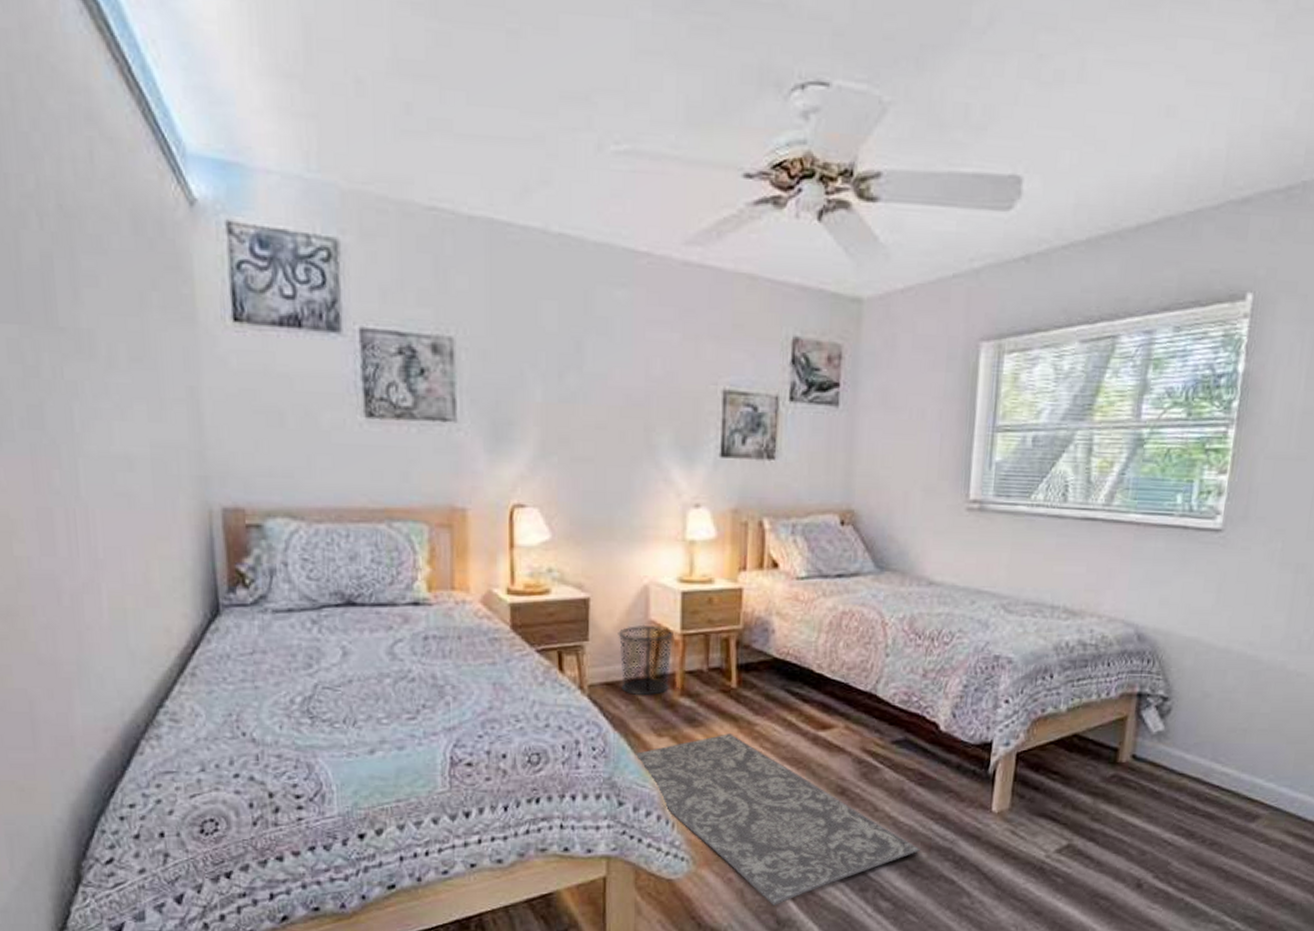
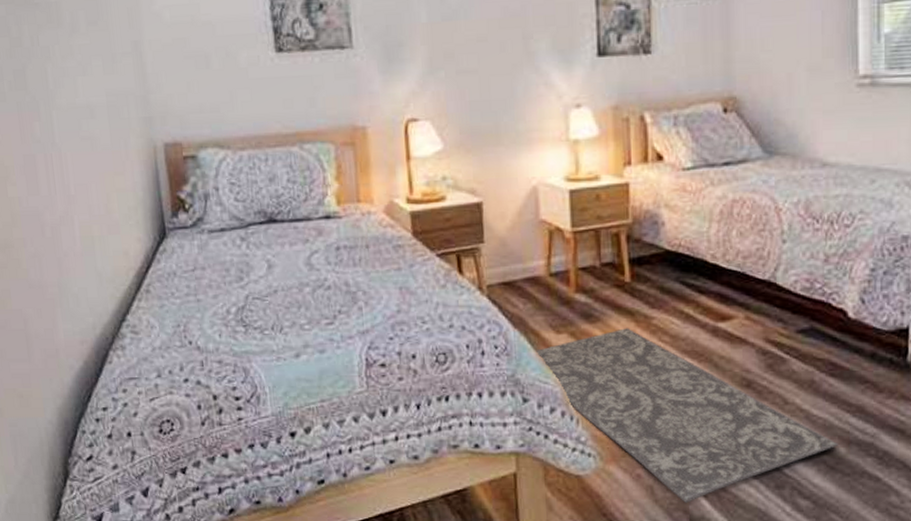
waste bin: present [618,624,673,696] -> none [511,224,564,294]

